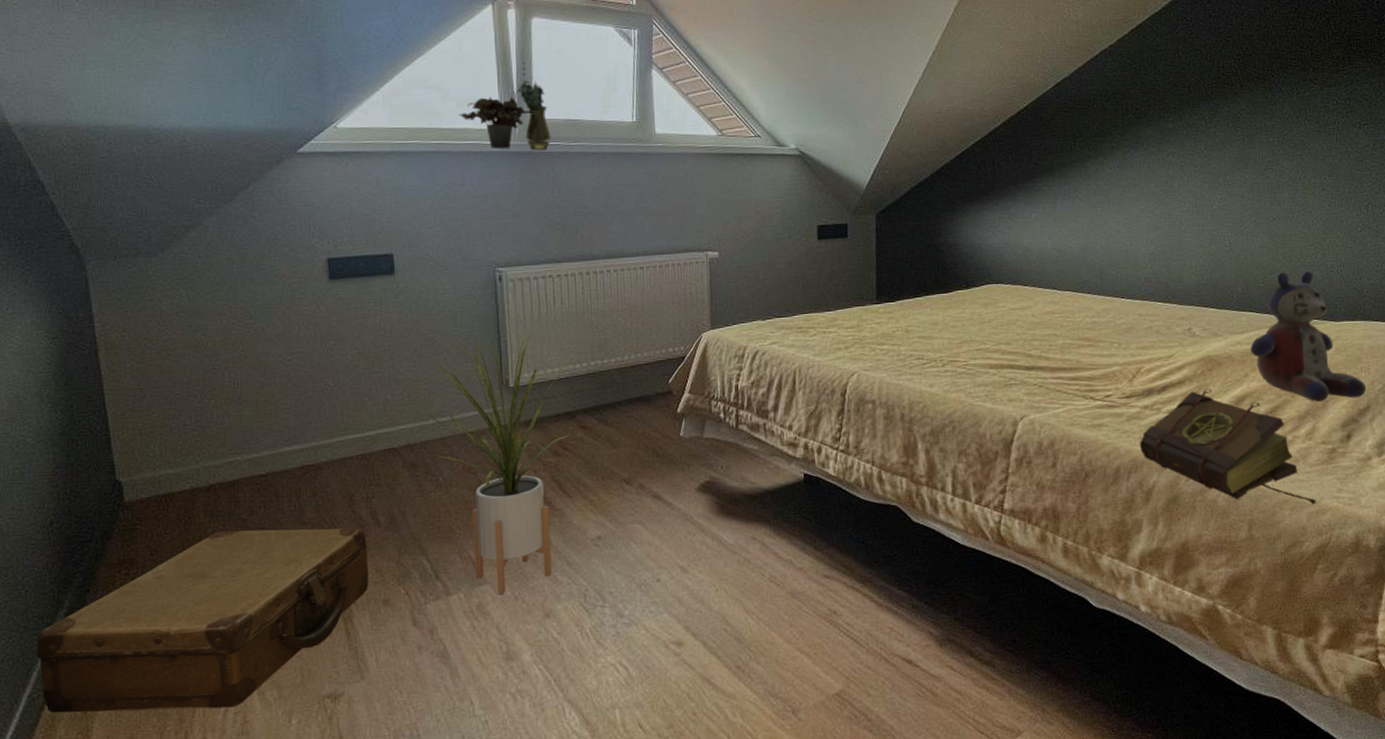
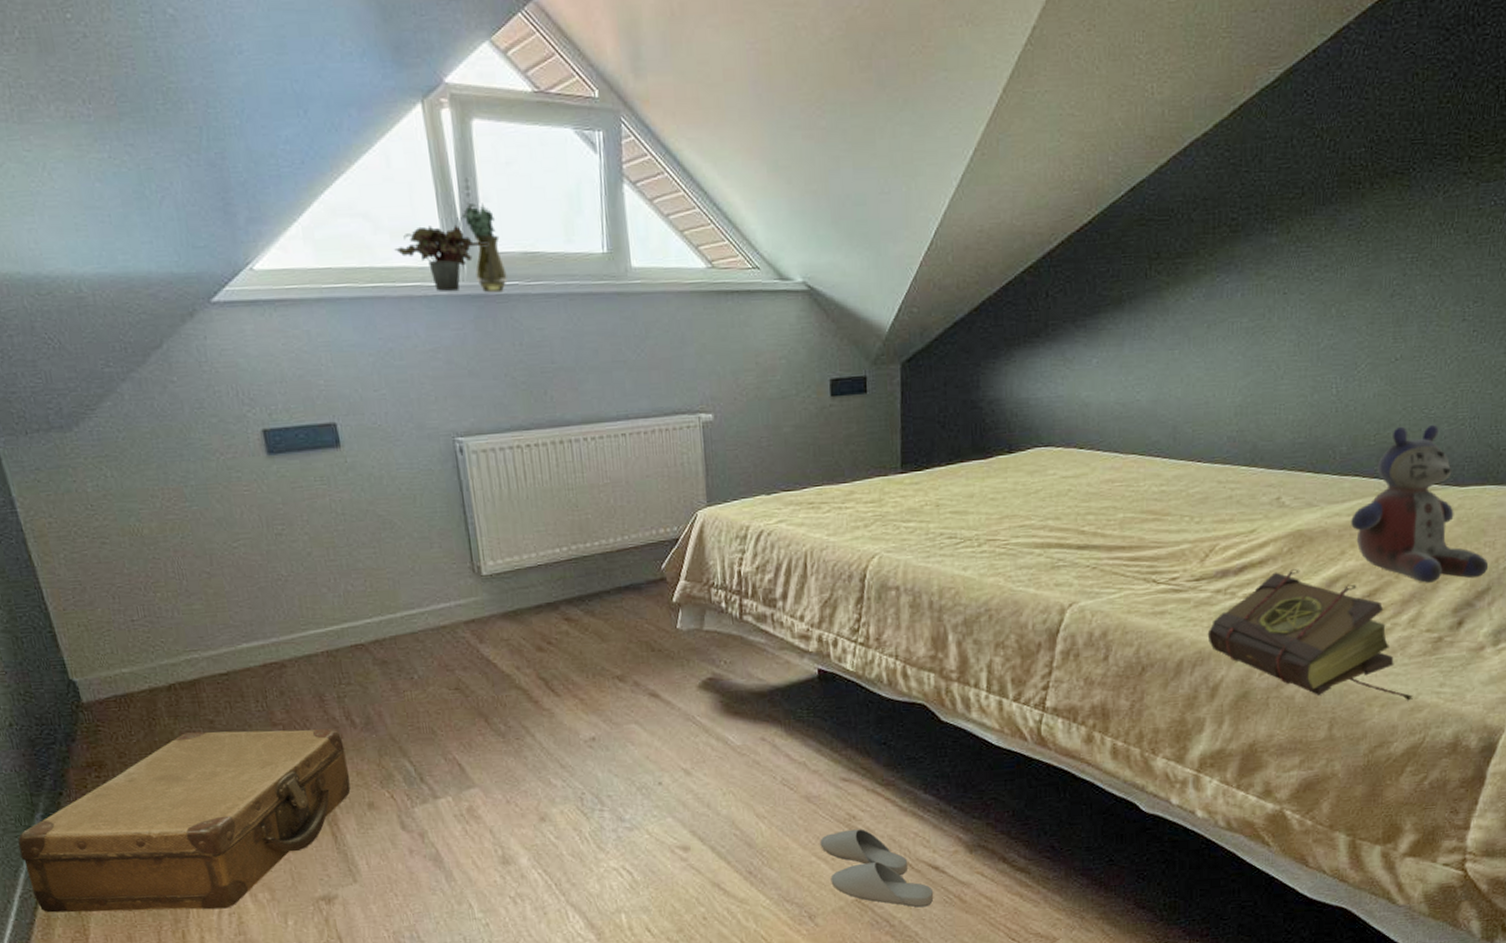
house plant: present [428,333,573,594] -> none [394,513,553,798]
slippers: none [804,624,908,701] -> present [820,829,934,908]

